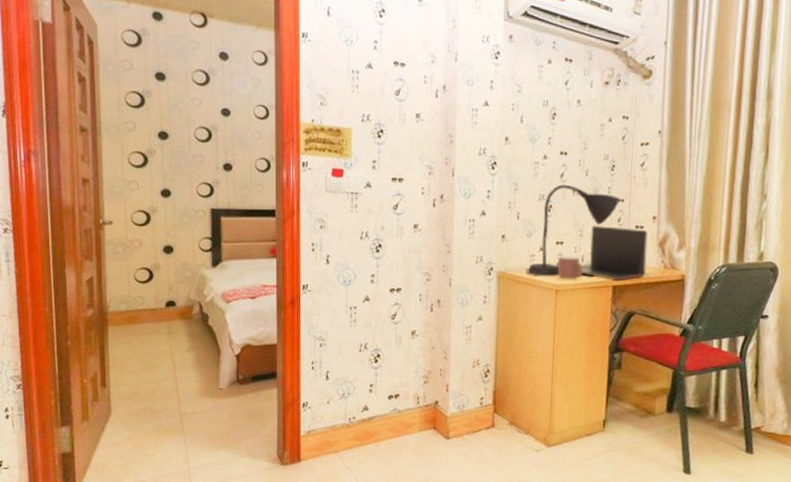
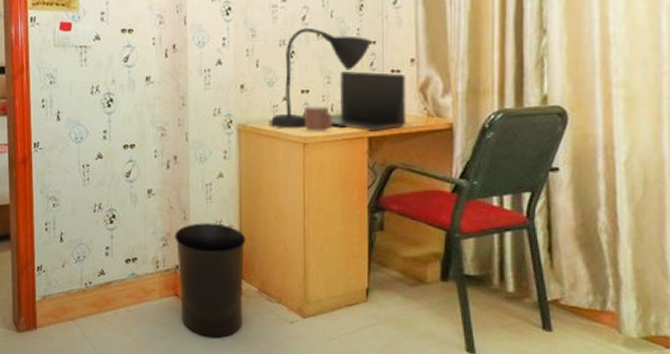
waste bin: none [435,362,500,466] -> present [175,223,246,338]

